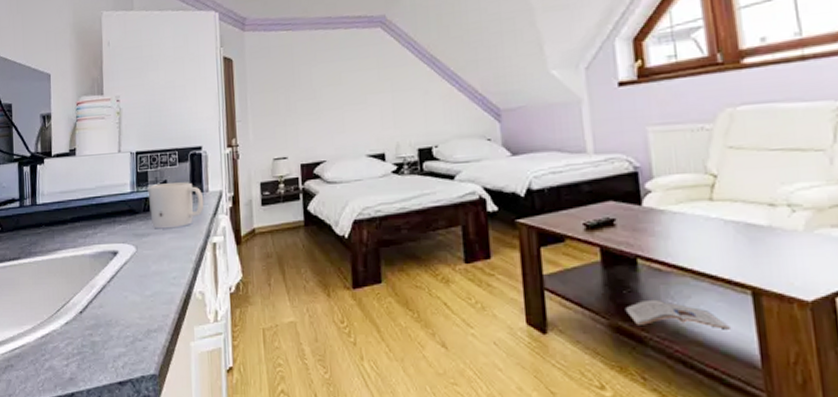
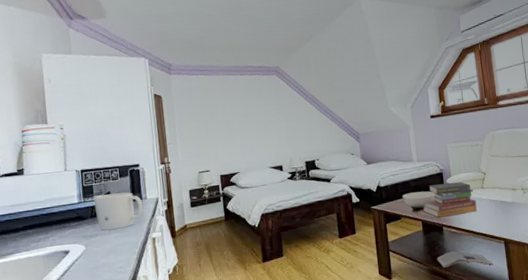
bowl: none [567,200,625,228] -> present [402,191,436,209]
books: none [602,188,700,243] -> present [423,182,477,218]

